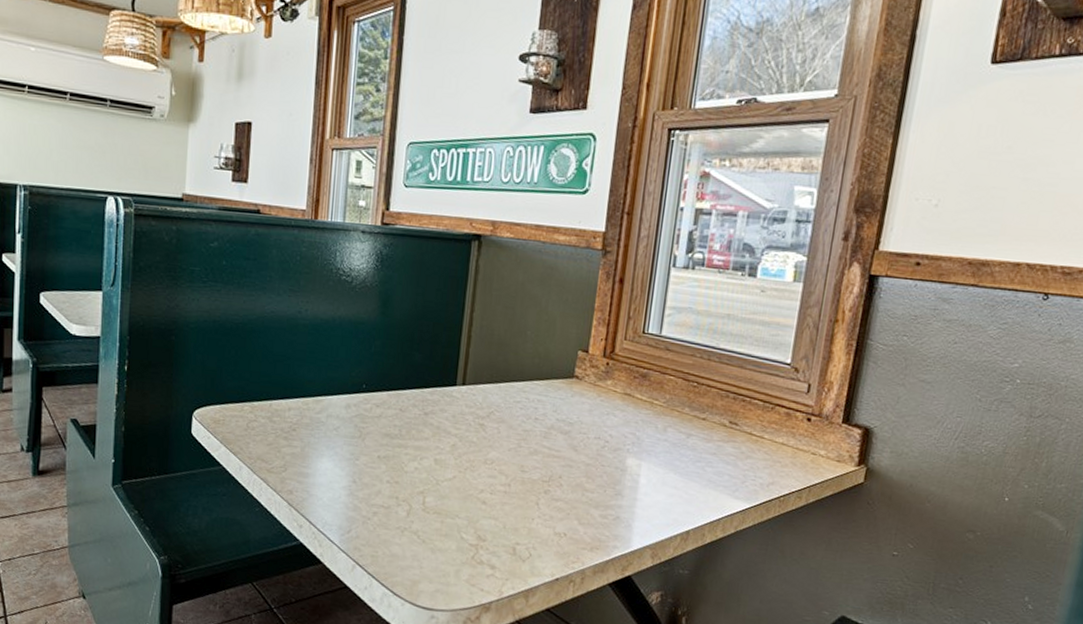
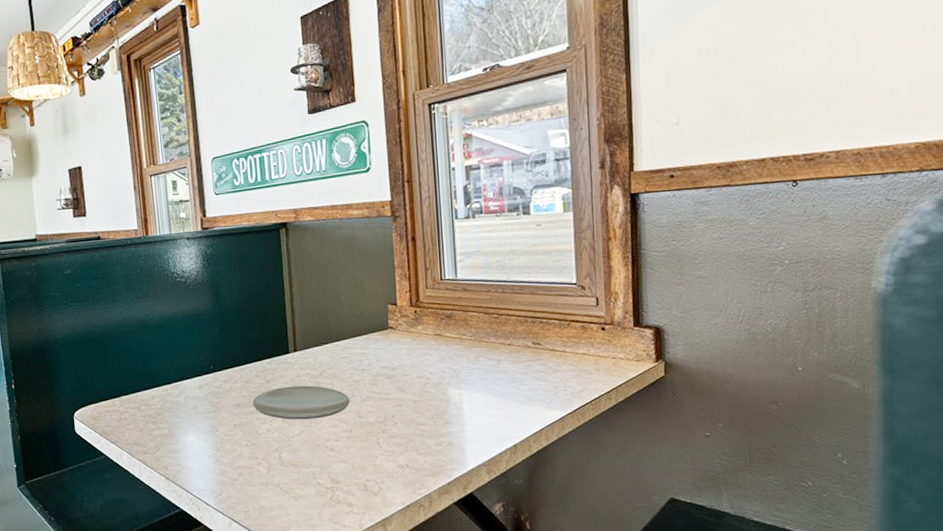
plate: none [404,422,516,466] -> present [252,385,350,420]

